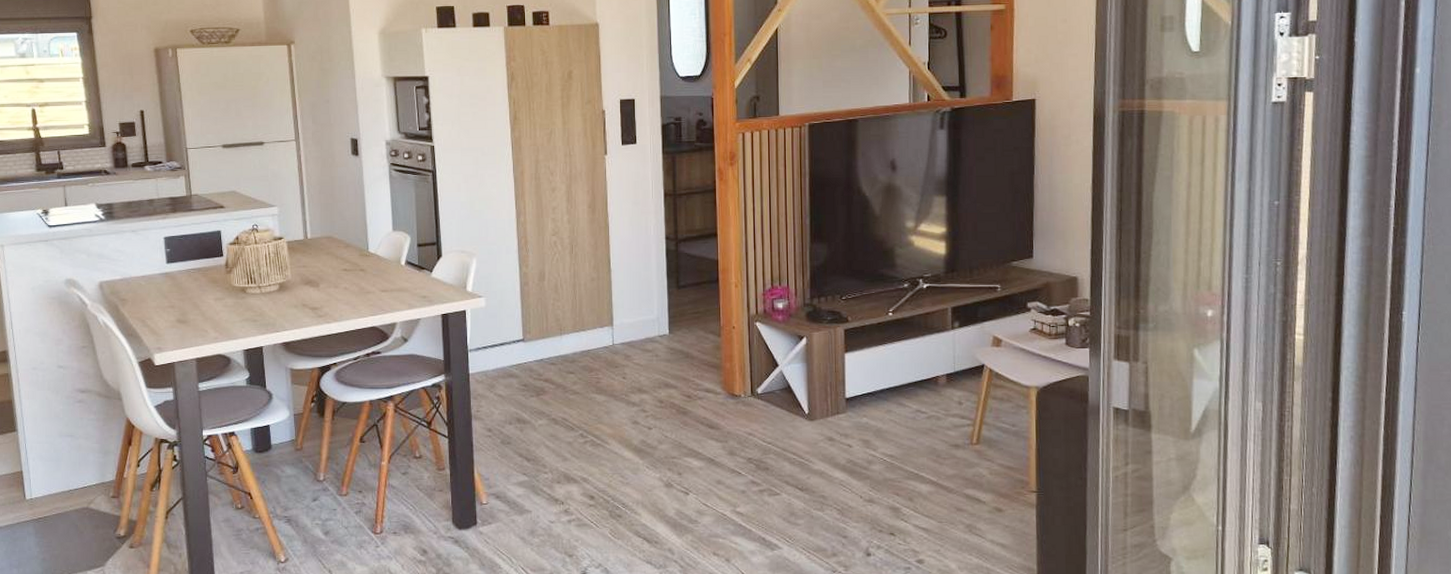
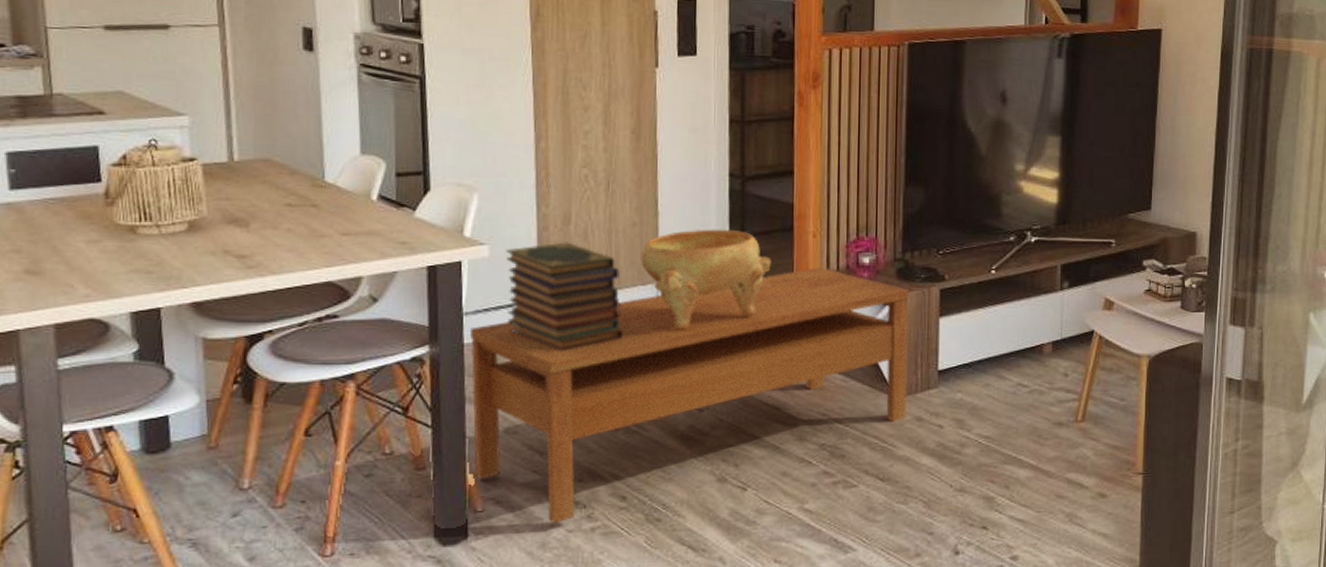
coffee table: none [473,312,820,516] -> present [469,268,909,523]
book stack: none [497,294,588,380] -> present [505,242,624,351]
decorative bowl: none [599,282,702,363] -> present [641,229,771,330]

